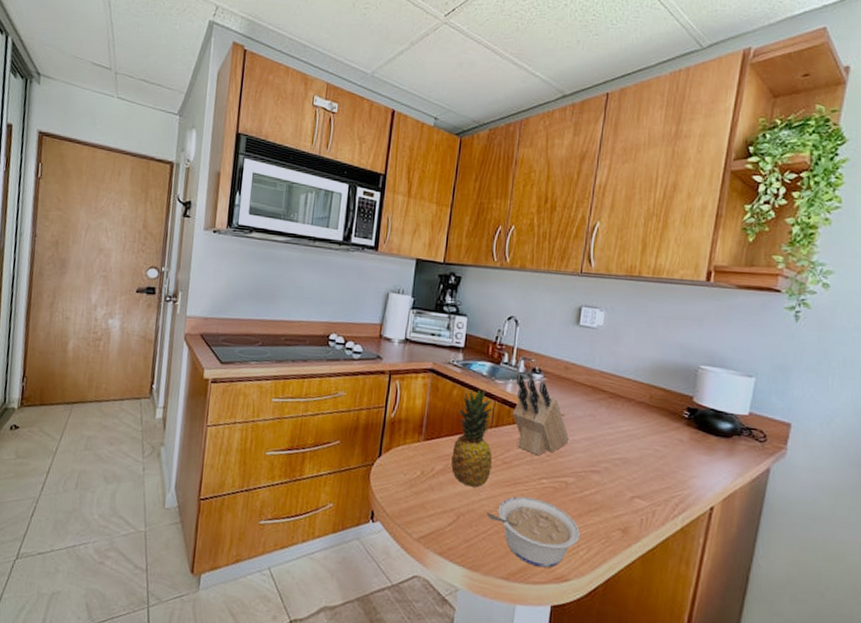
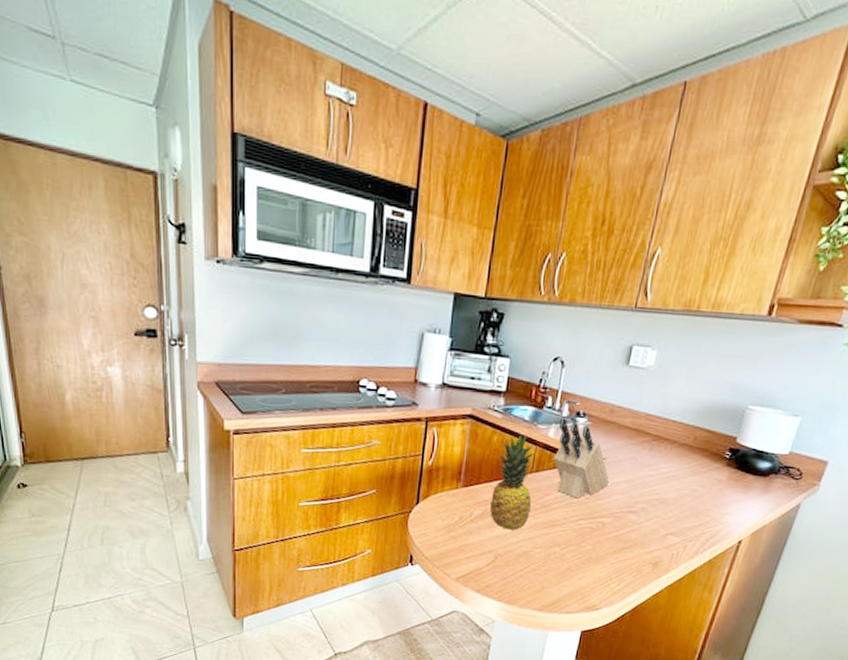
legume: present [486,496,580,568] -> none [524,537,613,600]

